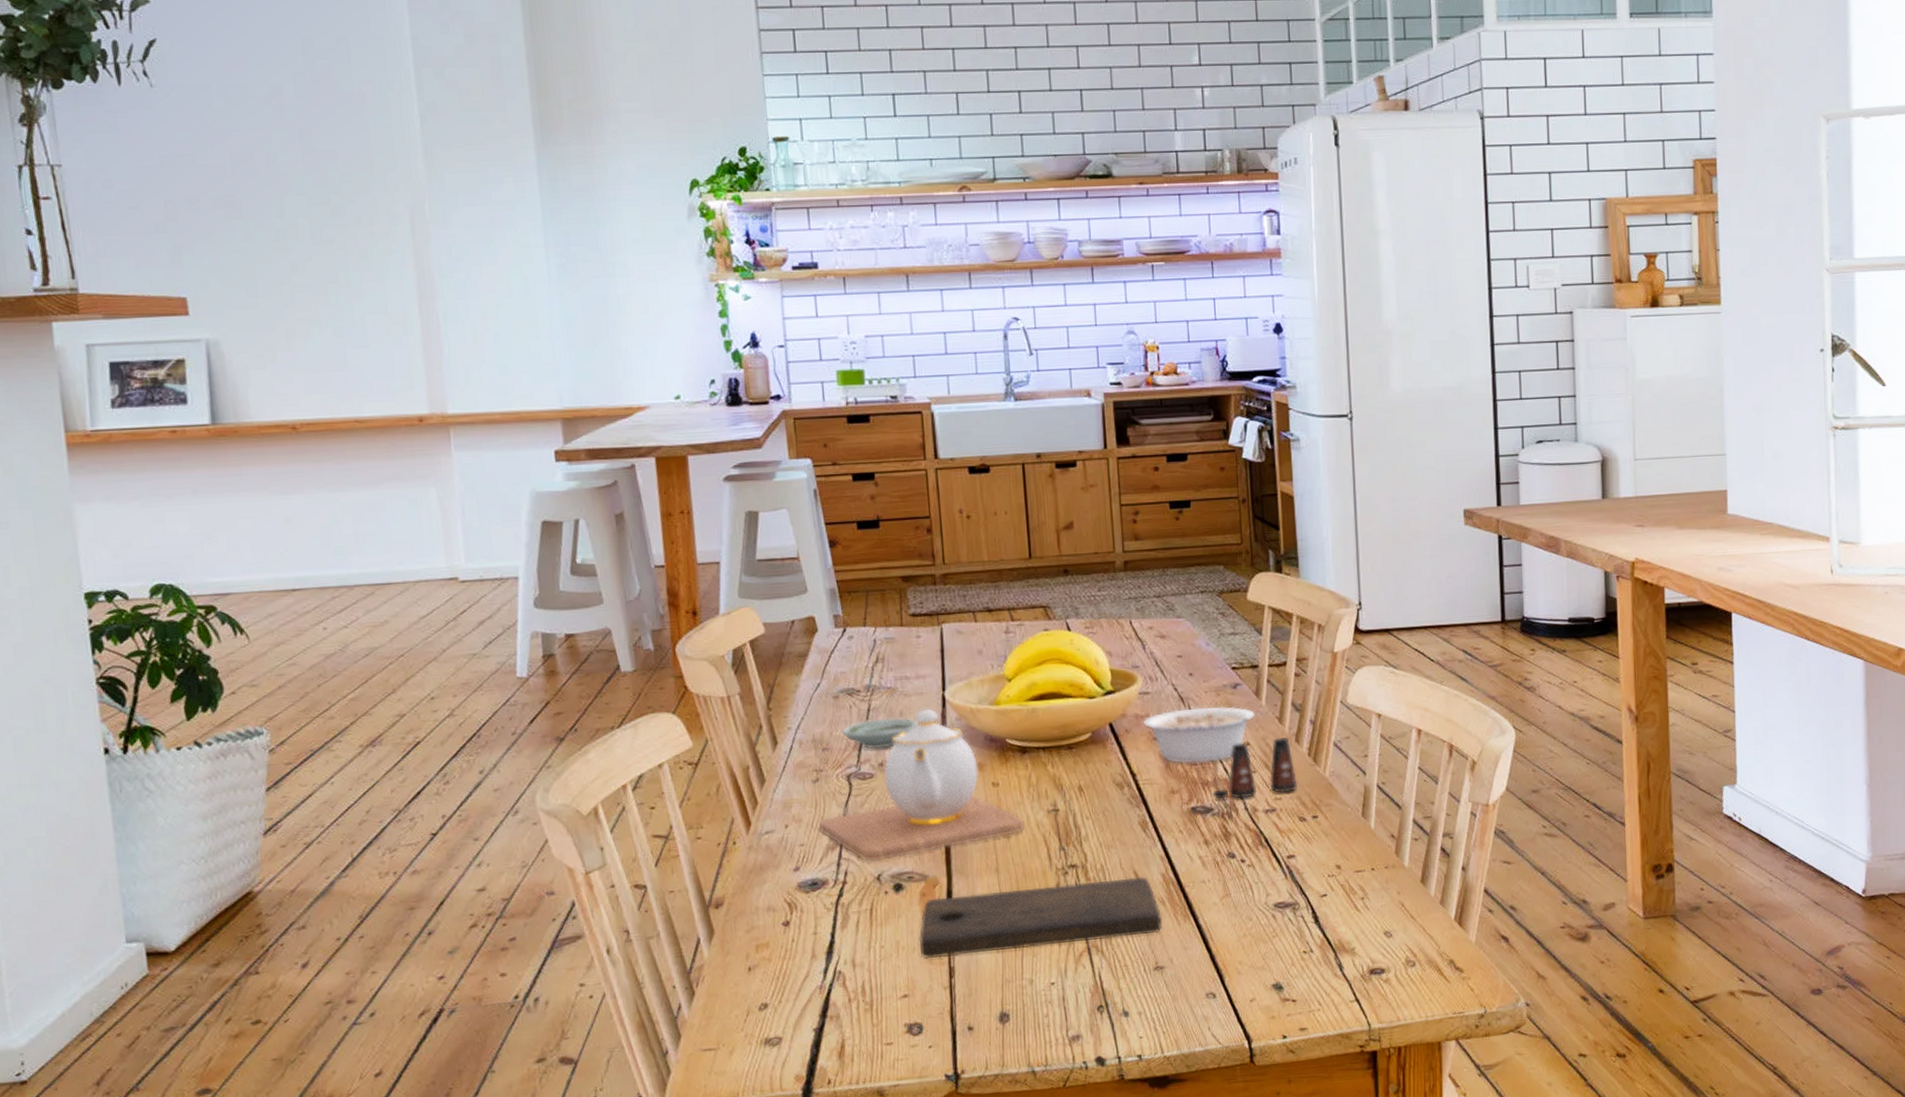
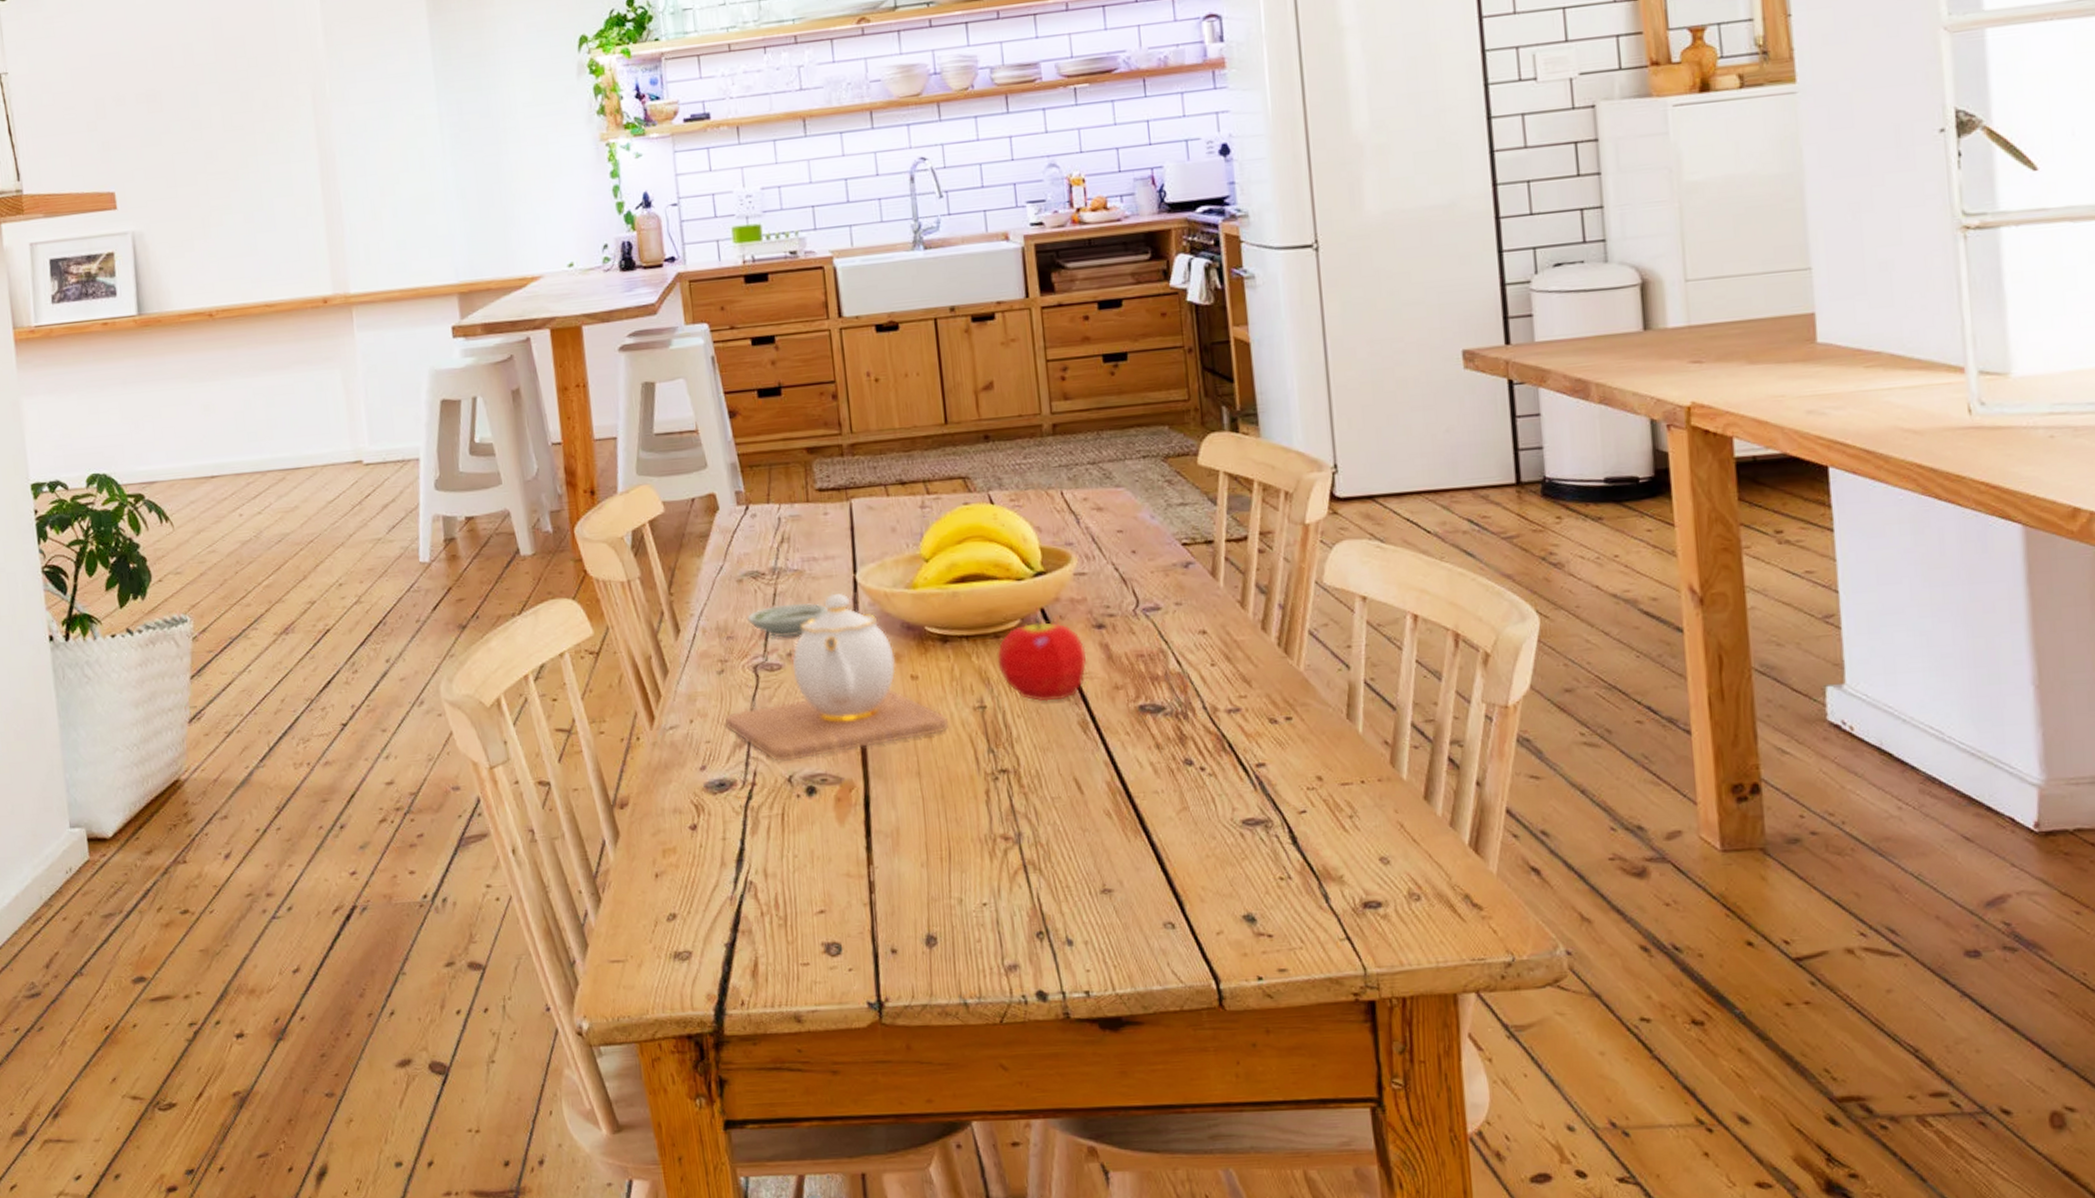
cutting board: present [918,876,1162,959] -> none [834,784,1109,872]
fruit: none [1069,731,1148,805] -> present [996,617,1087,702]
legume: present [1144,706,1266,764] -> none [1080,588,1225,655]
salt shaker: present [1213,736,1298,800] -> none [1164,623,1267,697]

